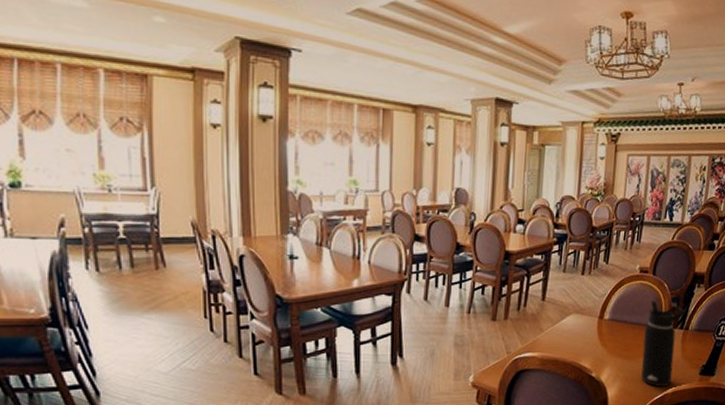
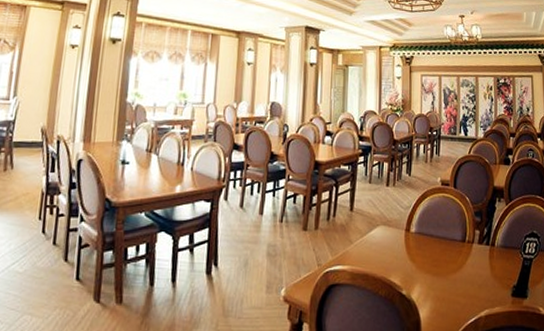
water bottle: present [641,300,687,387] -> none [451,213,491,308]

